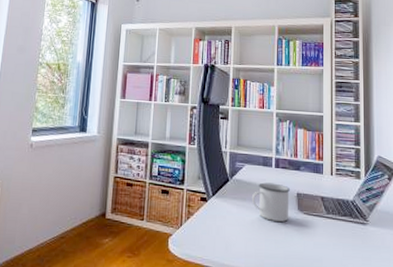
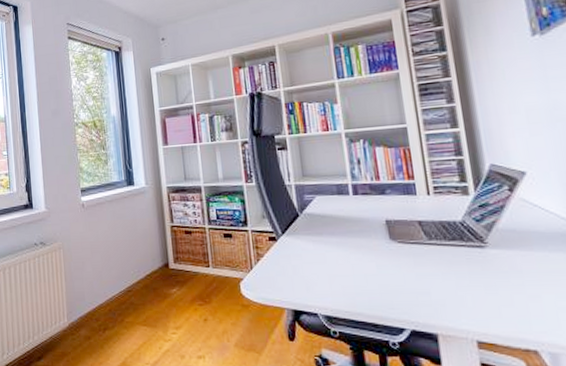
mug: present [251,182,290,222] -> none [328,212,379,254]

